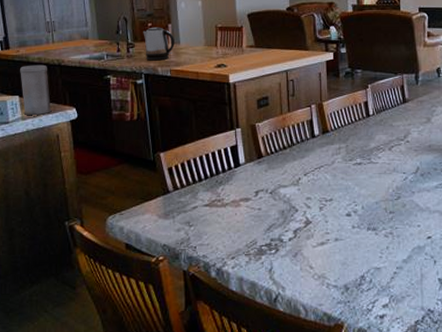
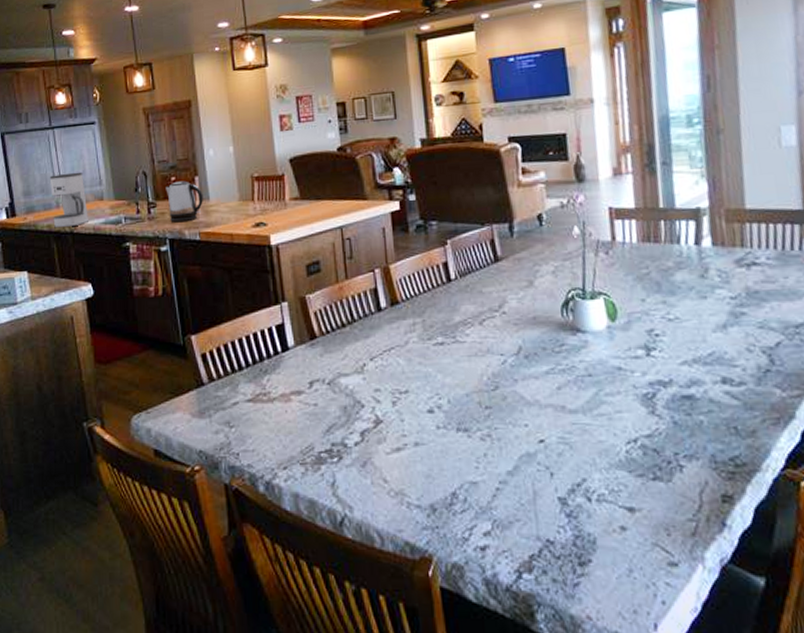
canister: present [20,64,52,116] -> none [28,233,64,295]
coffee maker: none [41,14,75,61] -> present [49,172,88,229]

